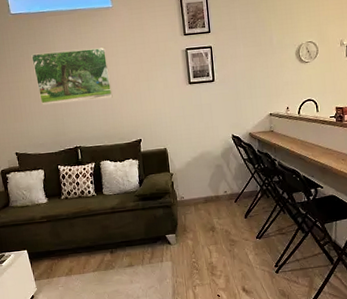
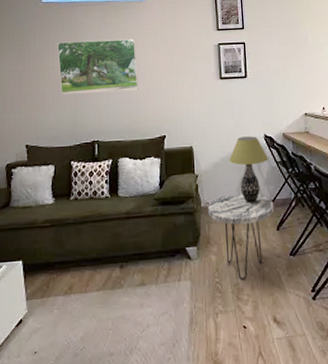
side table: none [183,188,242,260] -> present [208,193,274,280]
table lamp: none [200,136,236,196] -> present [229,136,268,203]

